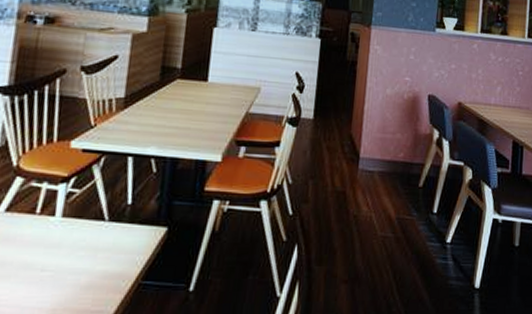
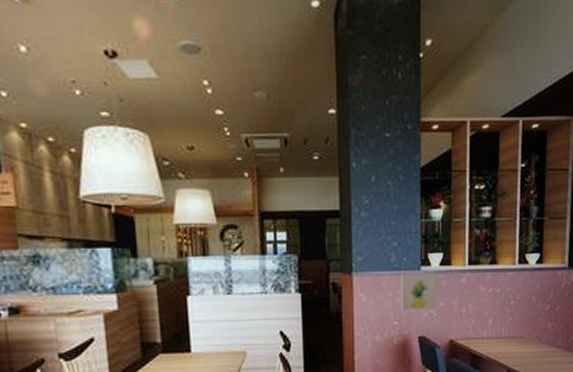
wall art: none [414,33,451,71] -> present [401,273,437,311]

